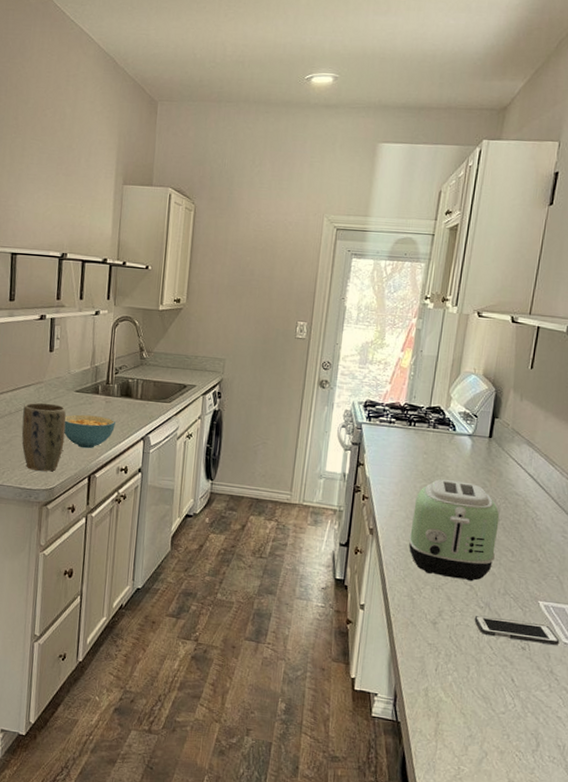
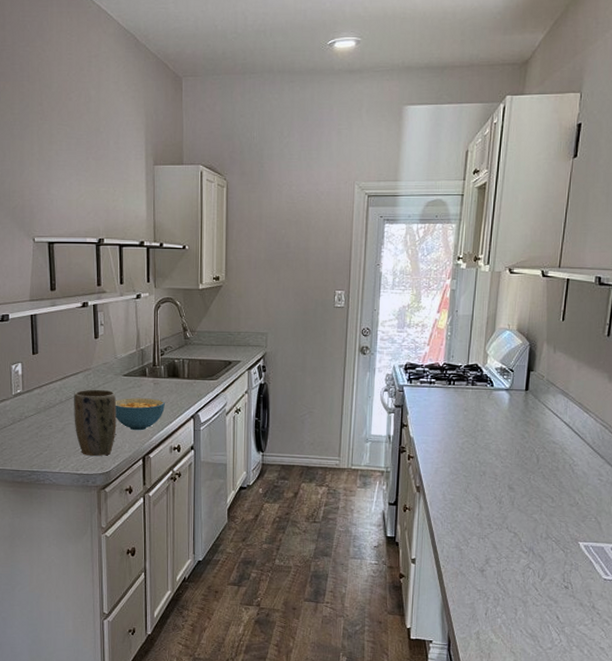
toaster: present [408,479,500,582] -> none [454,434,539,529]
cell phone: present [474,615,560,645] -> none [519,560,600,582]

